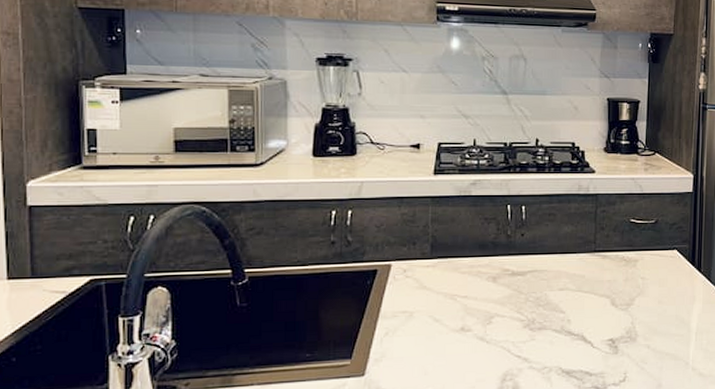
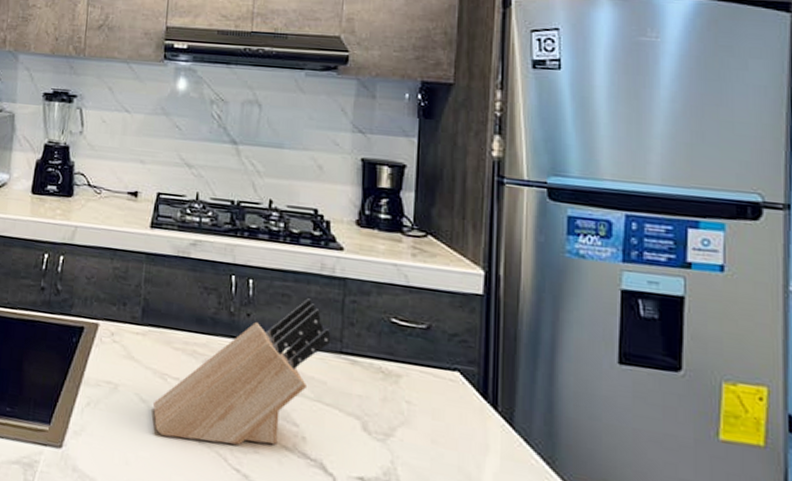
knife block: none [446,214,587,344] -> present [153,298,331,445]

